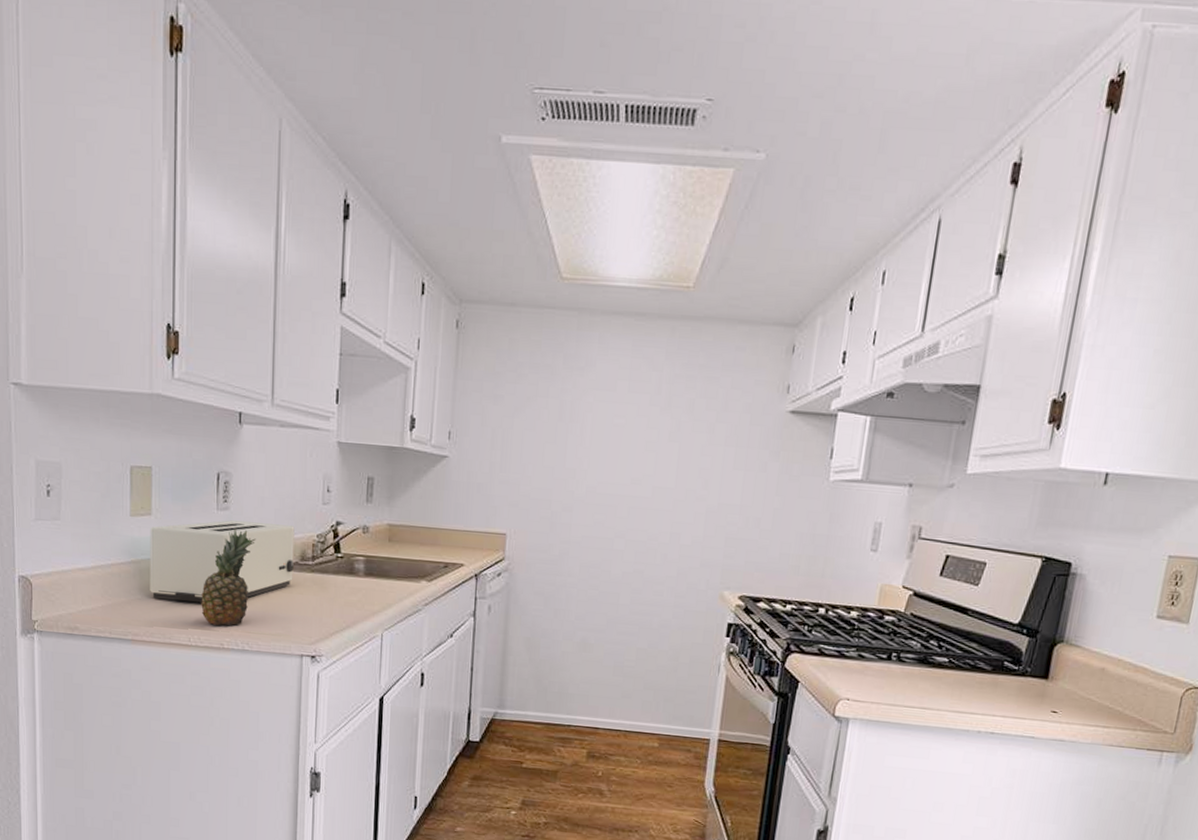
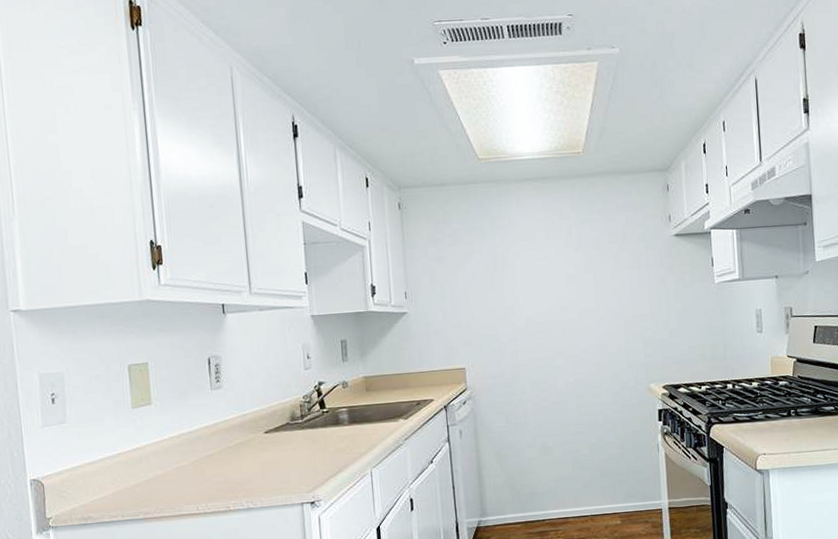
toaster: present [150,520,295,603] -> none [151,392,287,478]
fruit: present [201,528,256,627] -> none [204,403,249,492]

